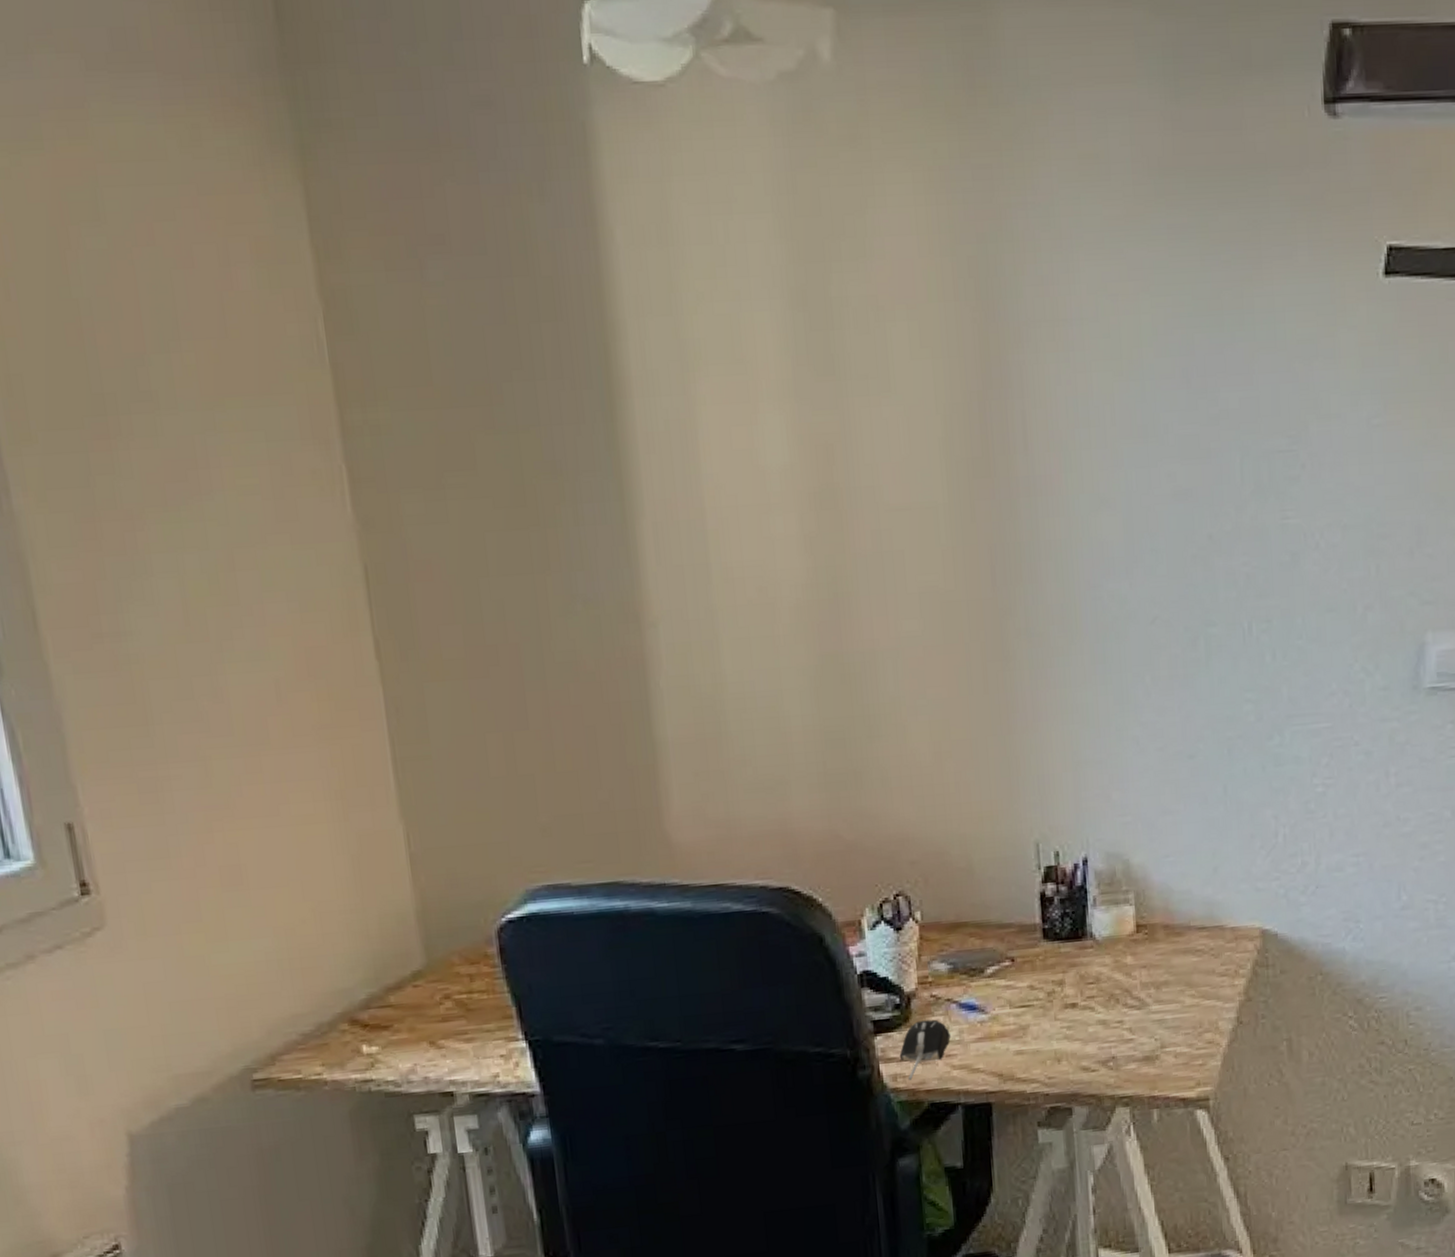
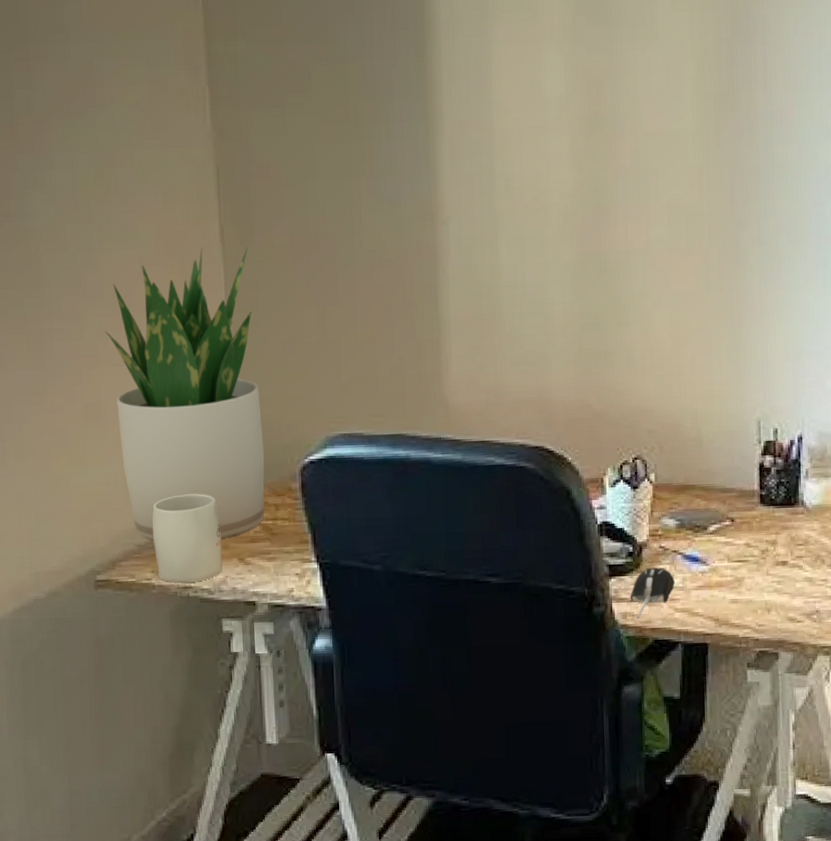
planter: none [237,663,457,1028] -> present [104,246,265,541]
mug: none [316,967,410,1077] -> present [152,494,223,584]

